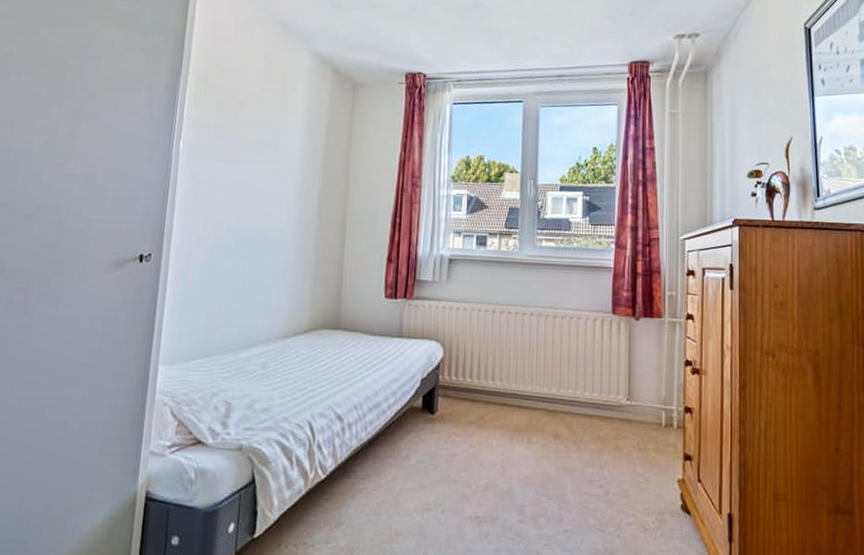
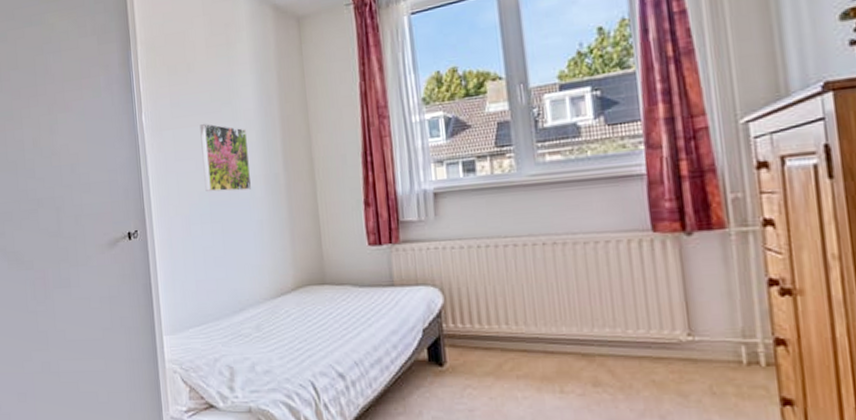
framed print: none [234,160,288,231] -> present [200,123,252,192]

